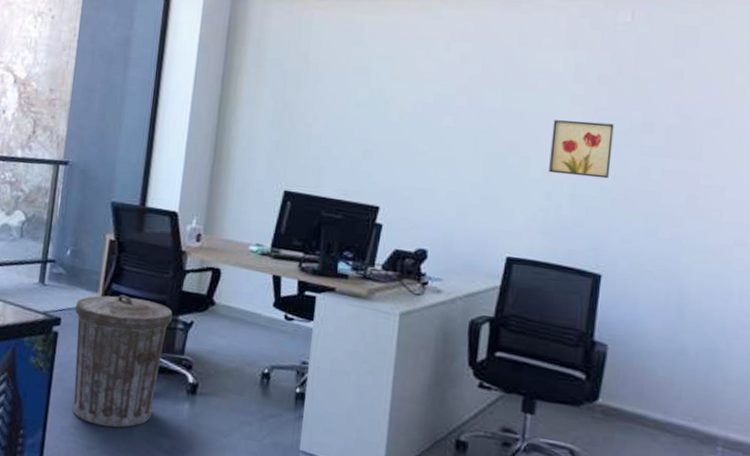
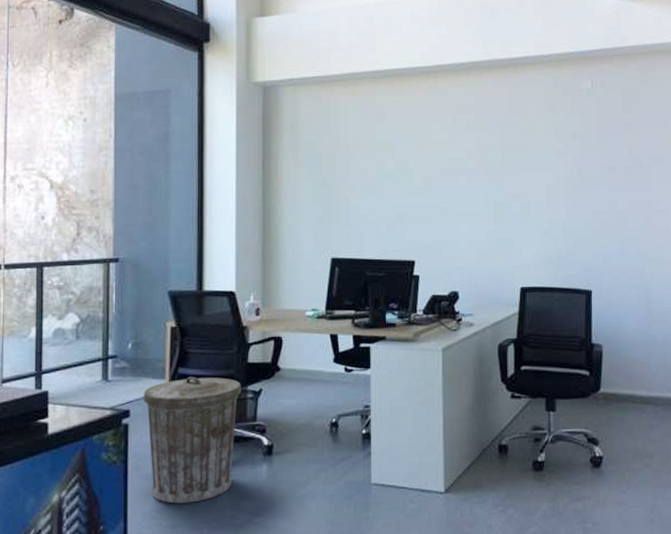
wall art: present [548,120,614,179] -> none [543,170,589,215]

